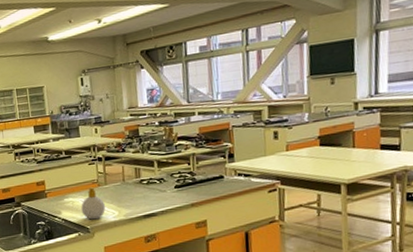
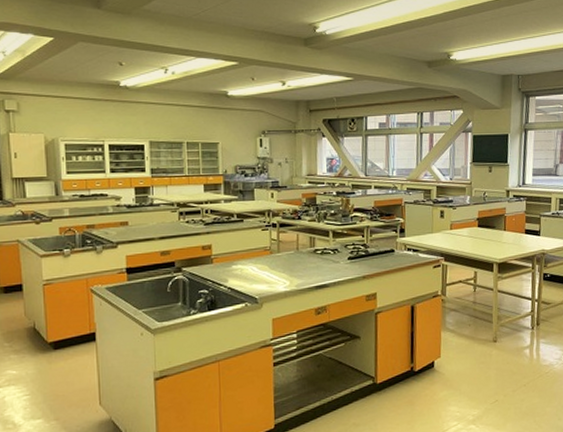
soap bottle: present [81,186,105,220] -> none [250,253,276,290]

